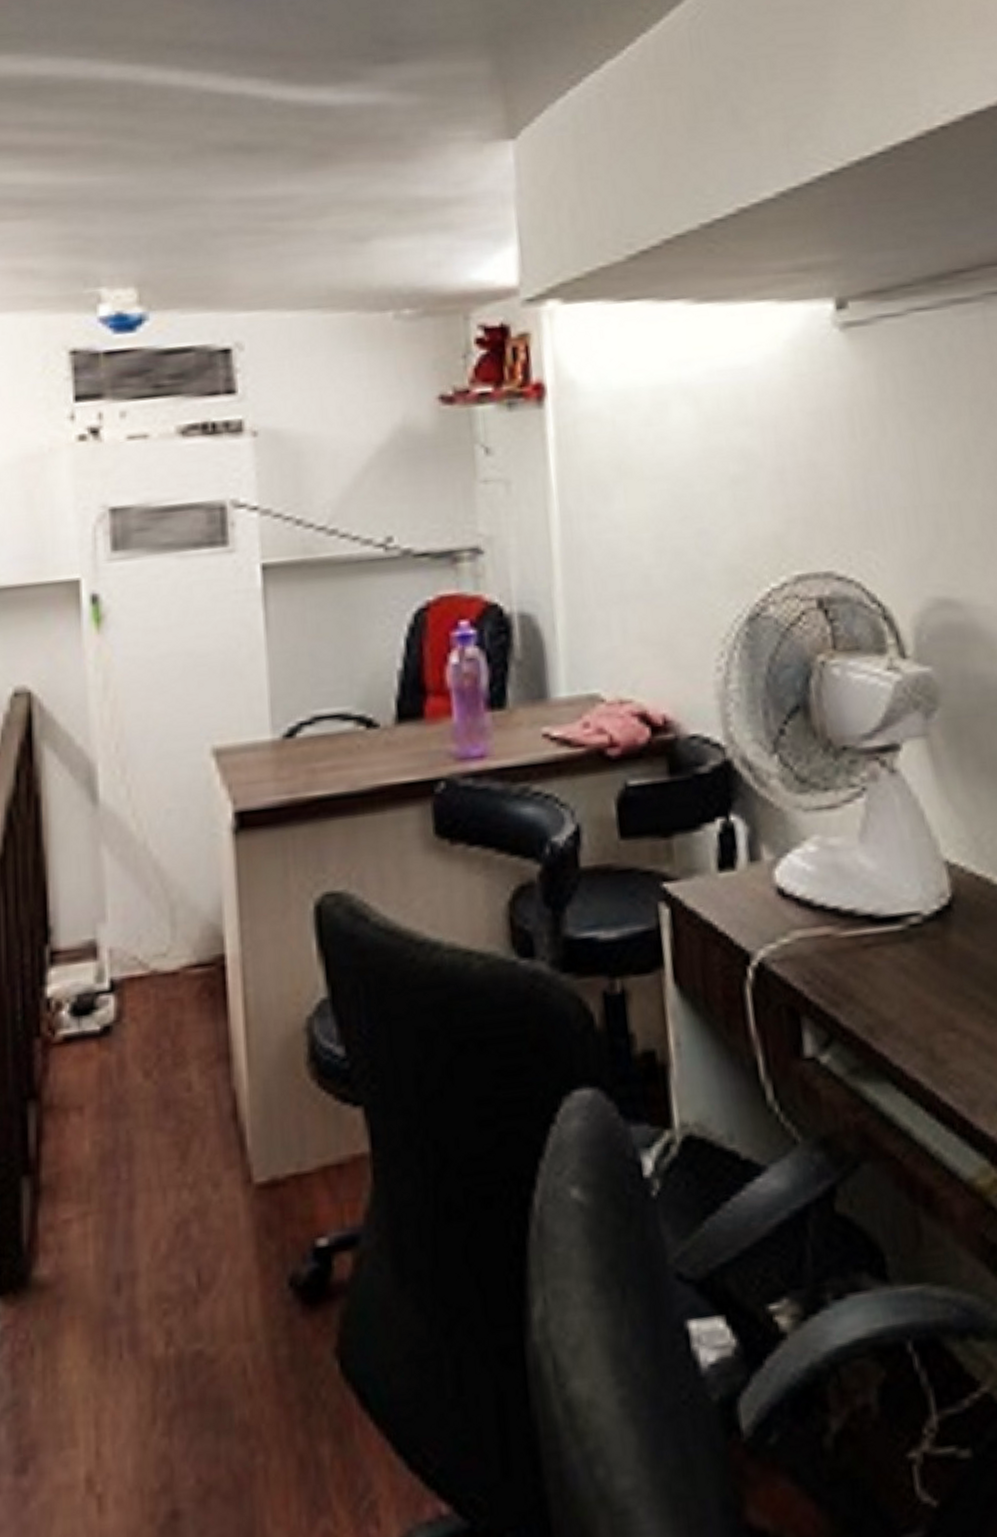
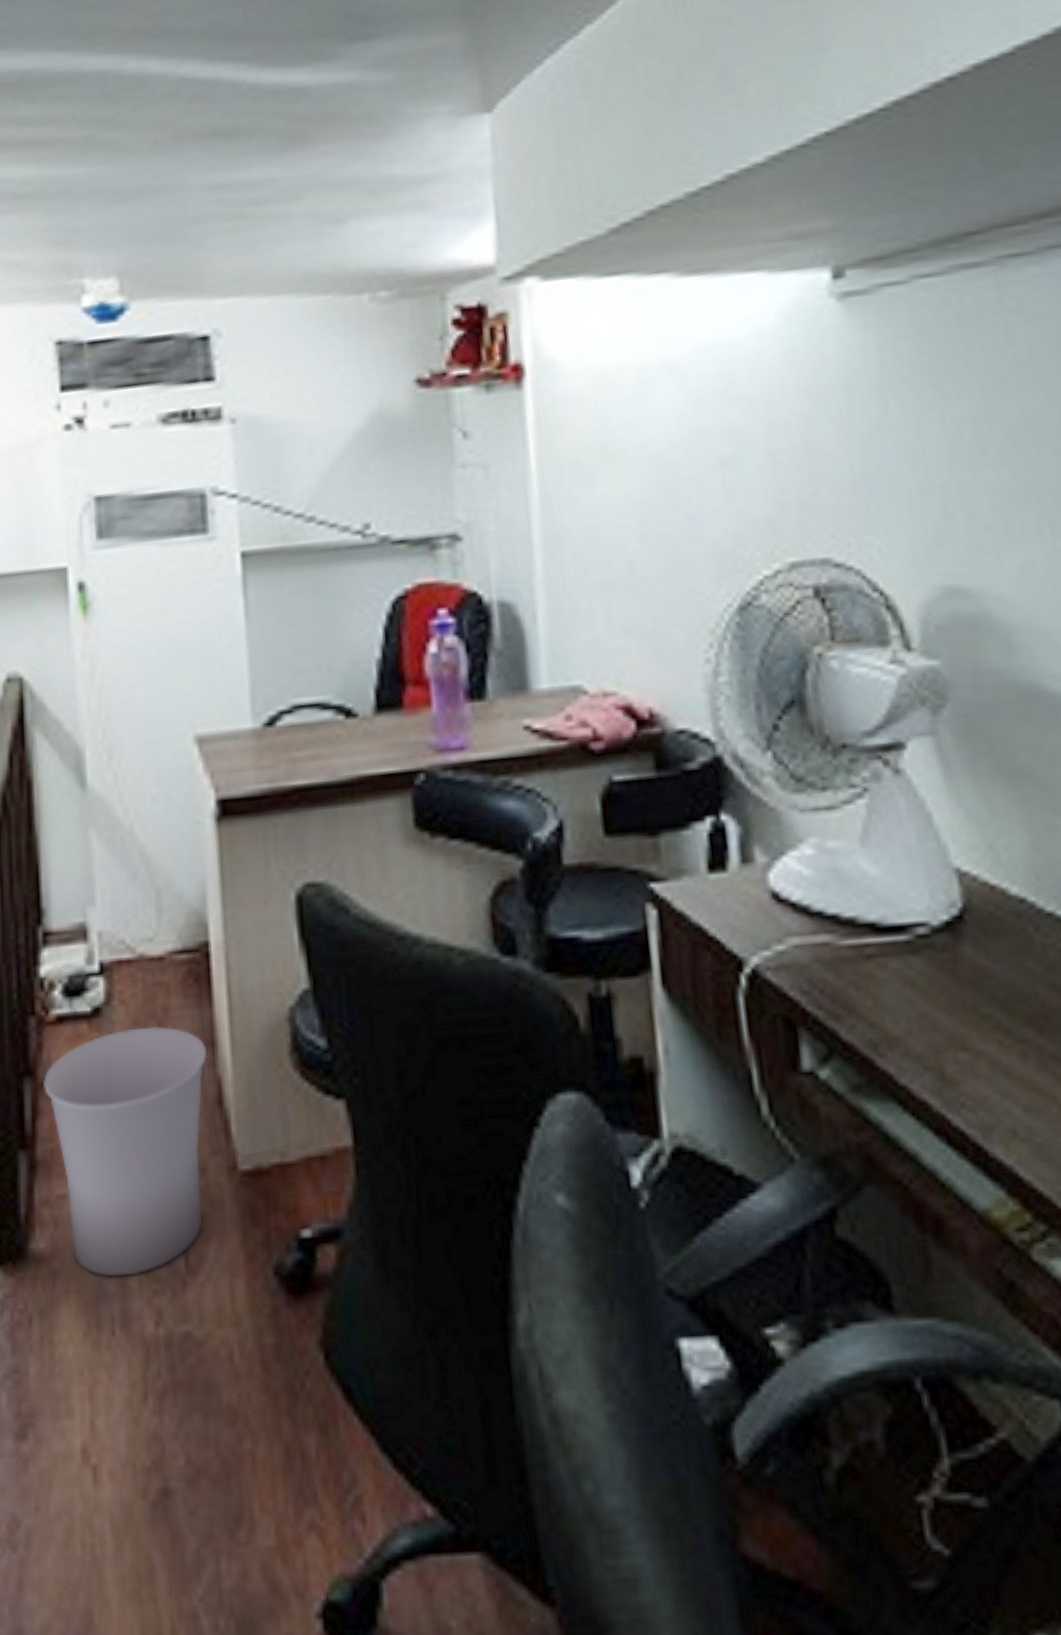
waste bin: none [49,1042,221,1299] -> present [44,1026,207,1277]

